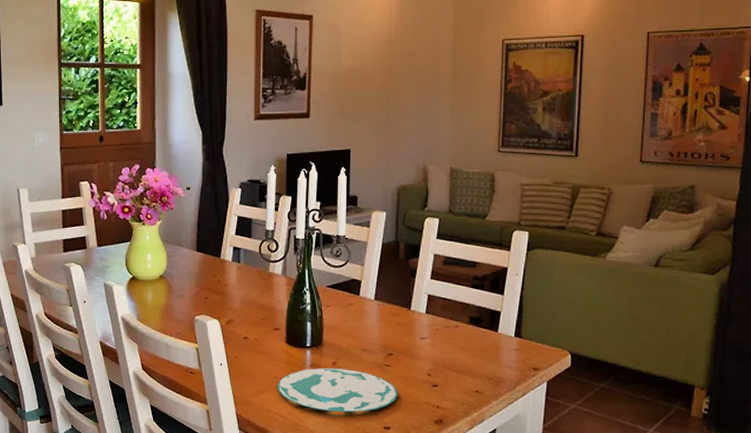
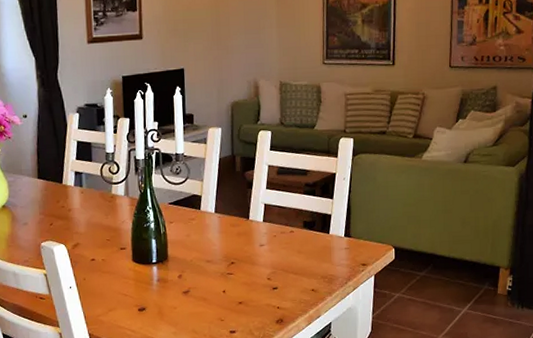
plate: present [277,368,398,413] -> none [126,280,241,322]

